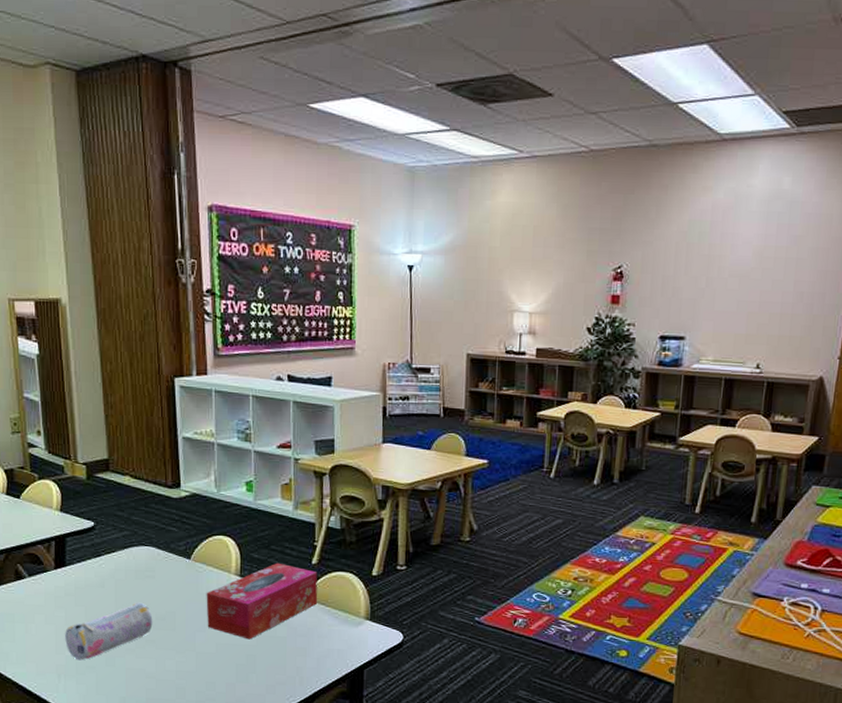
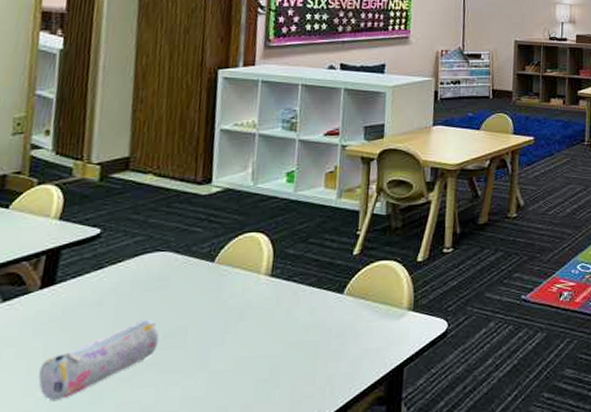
tissue box: present [206,562,318,640] -> none [226,257,359,349]

